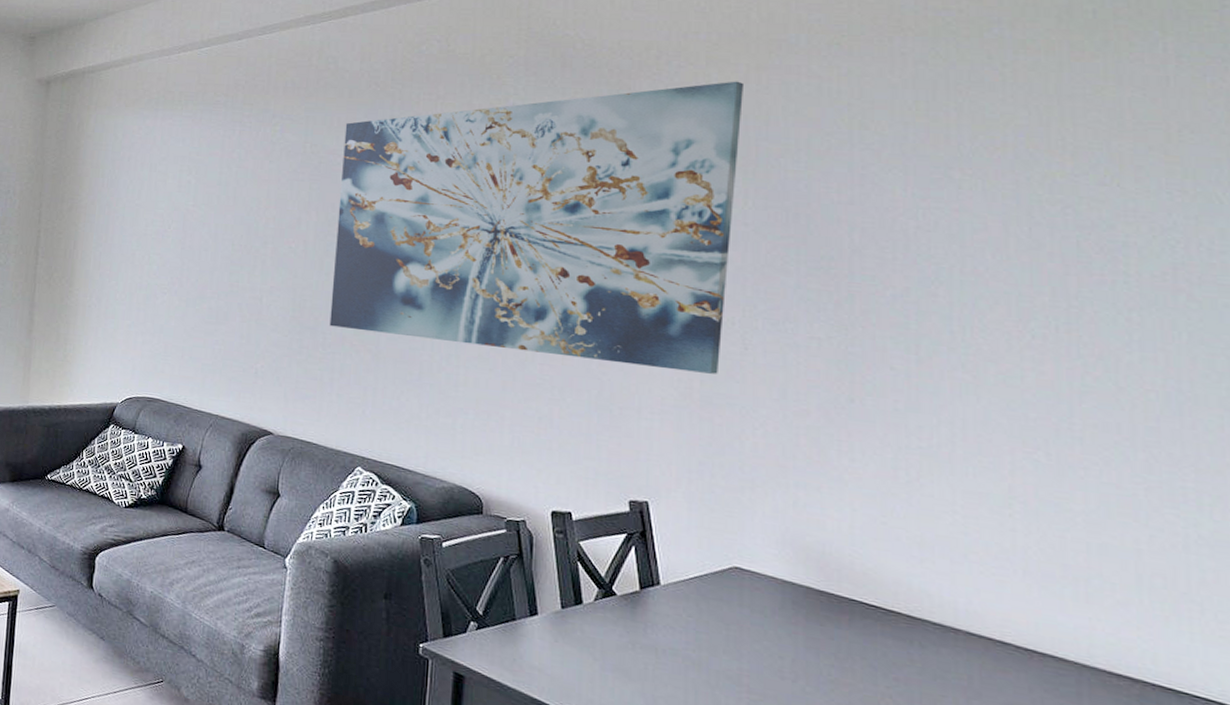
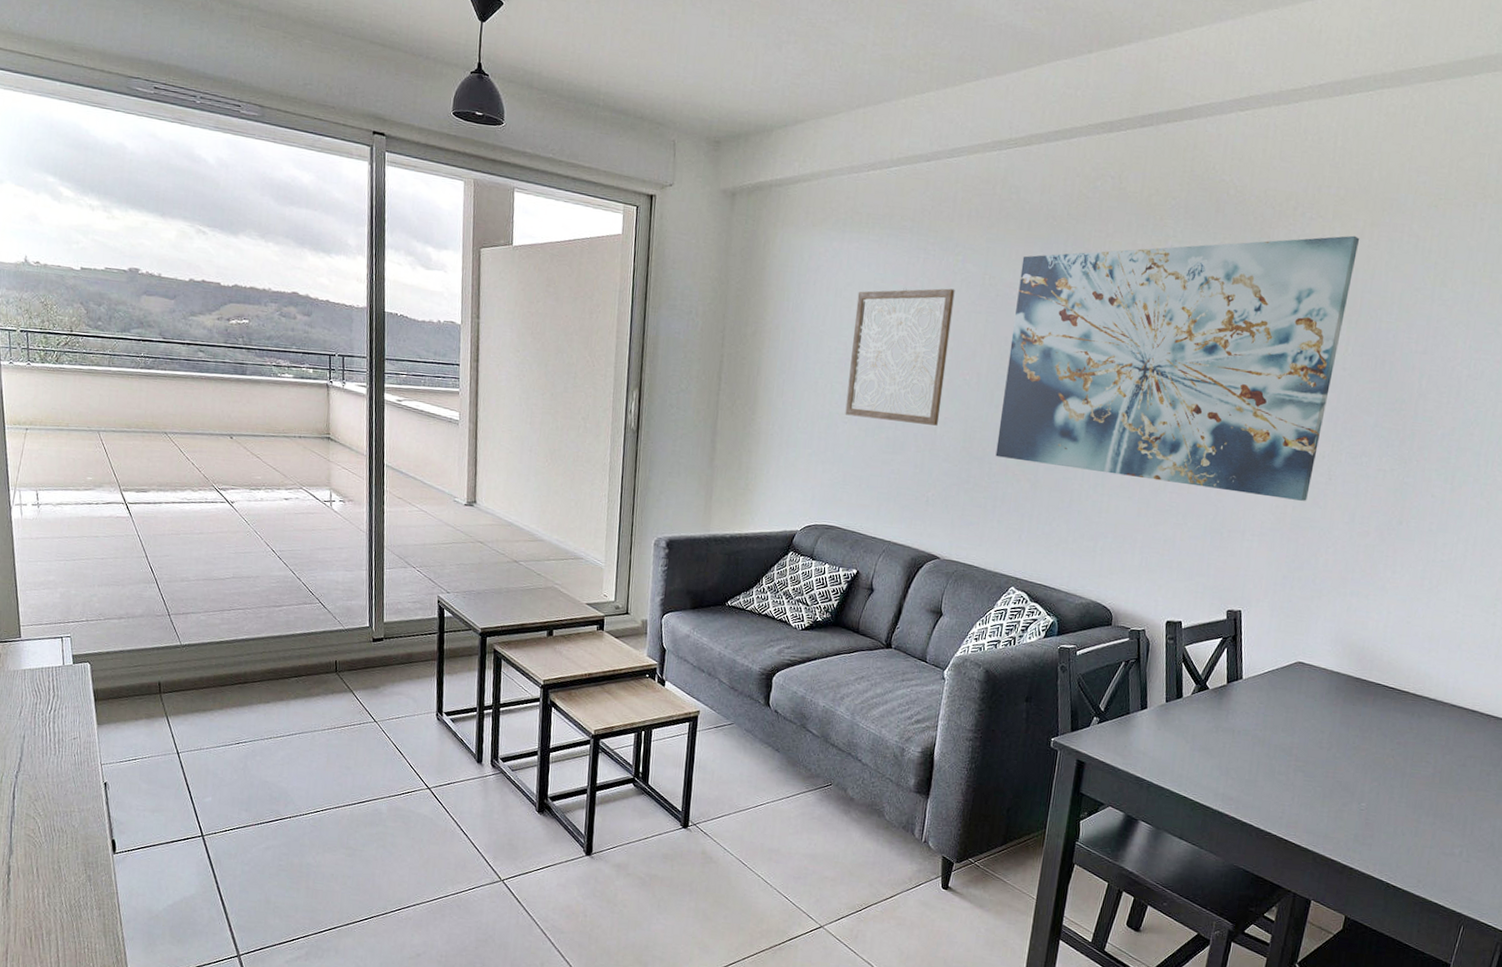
wall art: none [164,158,275,295] -> present [845,287,955,426]

